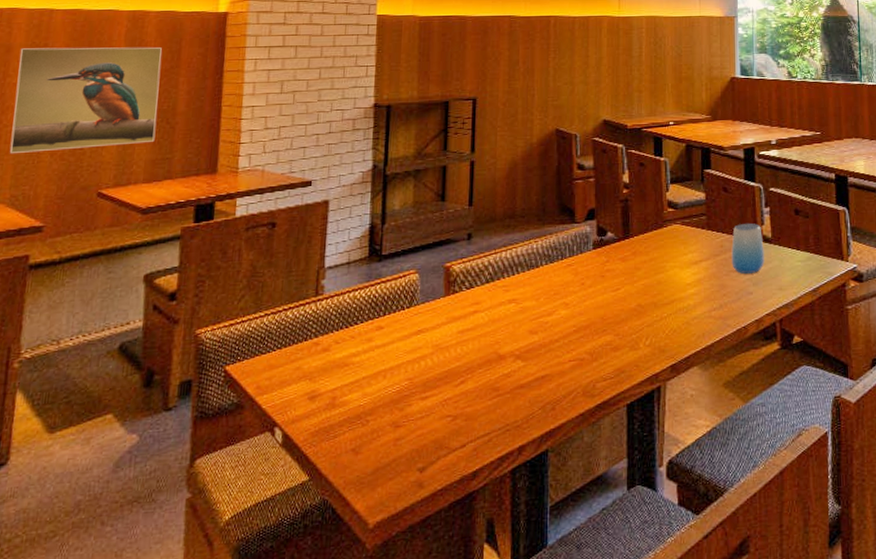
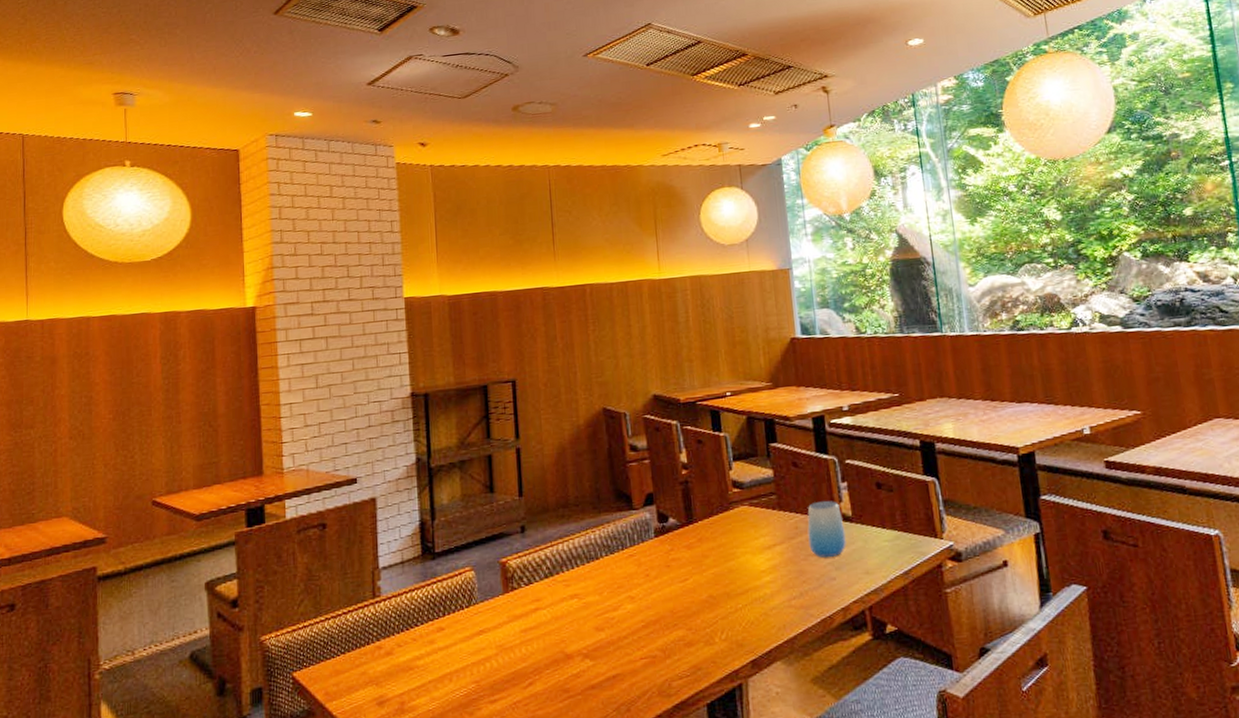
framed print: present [9,47,162,153] -> none [64,348,200,466]

